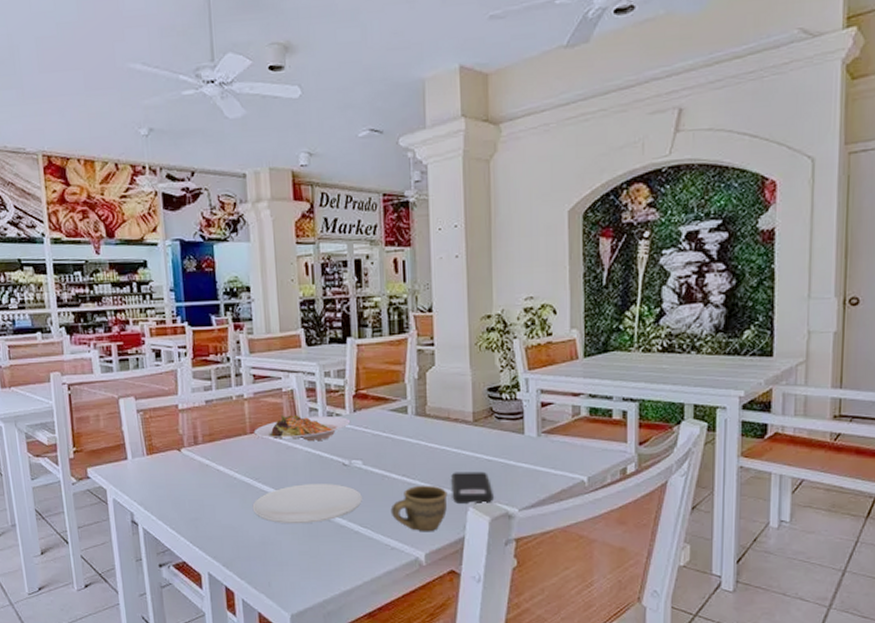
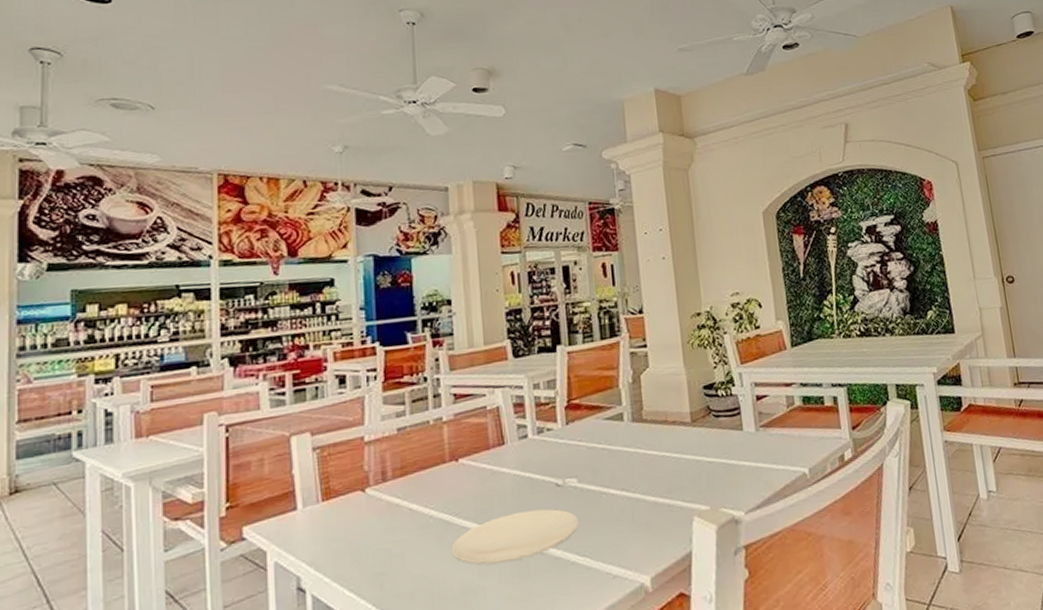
salad: present [253,415,351,442] -> none [453,431,564,465]
cup: present [390,485,448,531] -> none [610,497,671,552]
phone: present [451,471,494,503] -> none [673,475,718,513]

